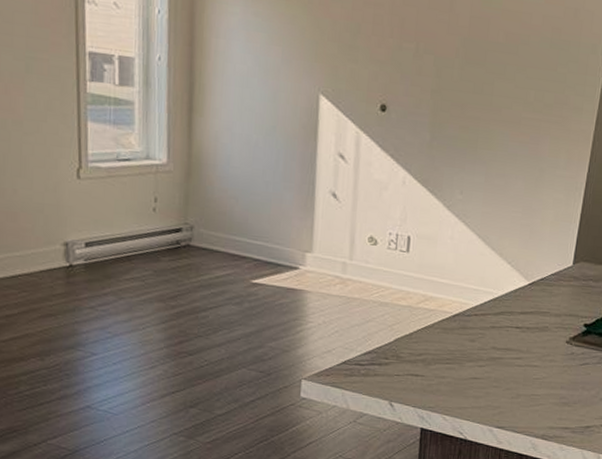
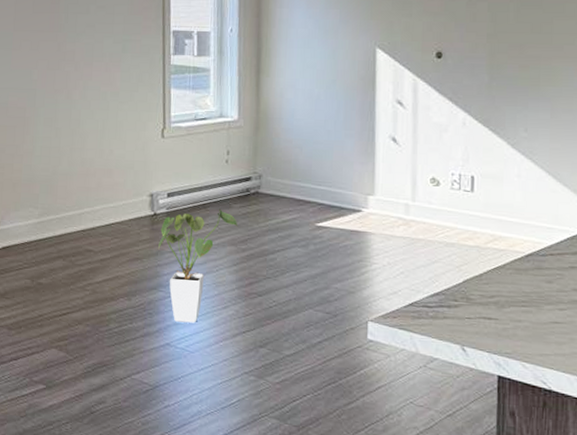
house plant: none [76,261,167,384] -> present [158,208,238,323]

